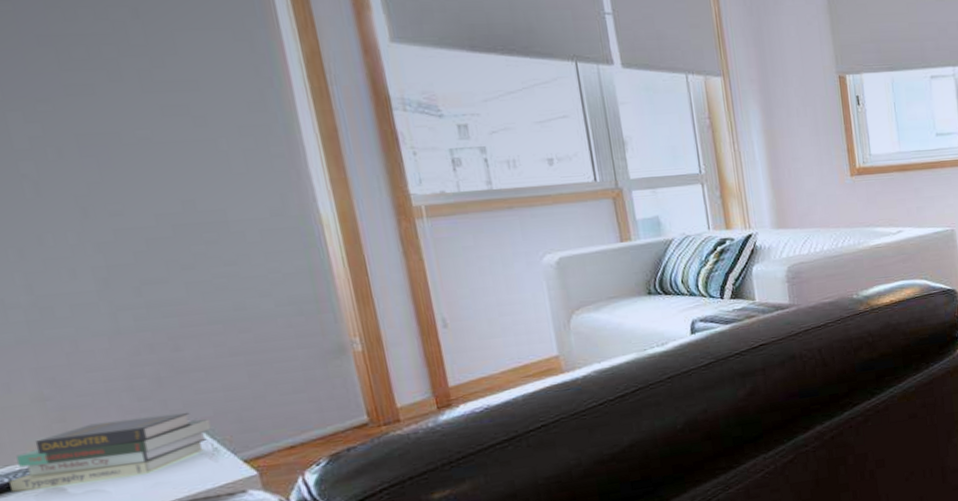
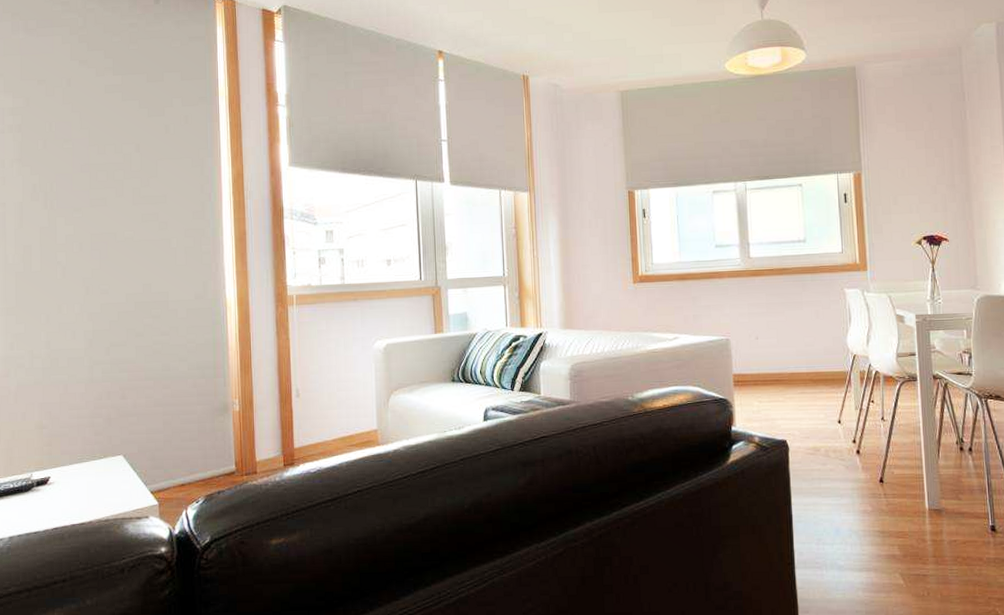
books: present [9,412,212,493] -> none [13,447,135,497]

